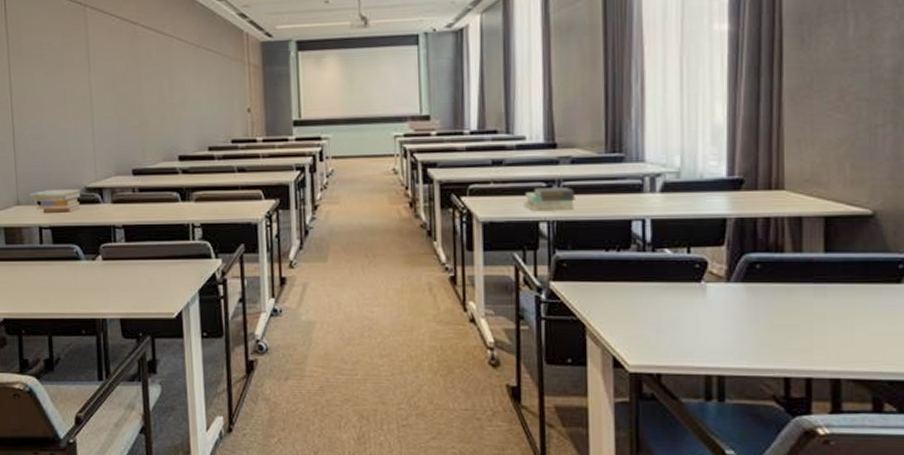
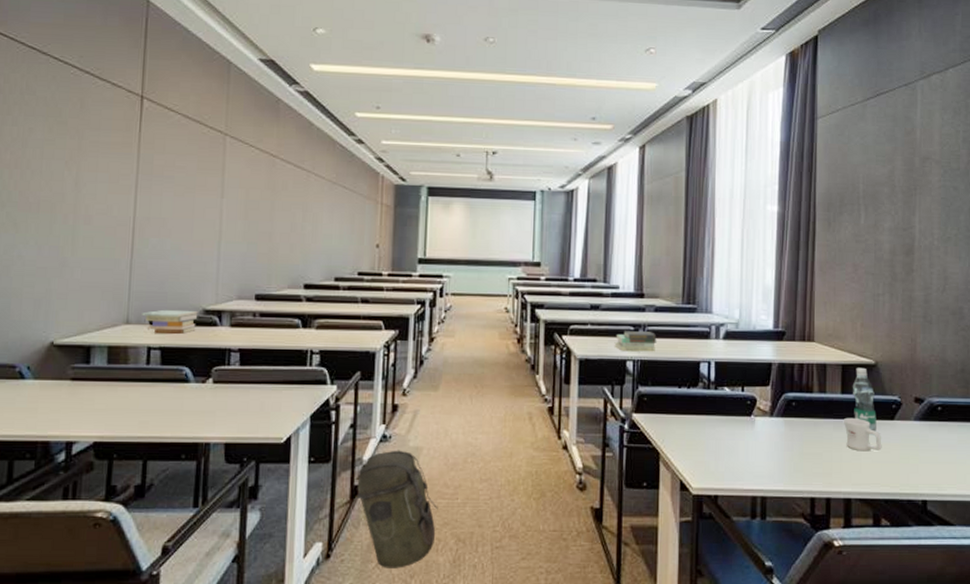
backpack: none [252,324,337,444] -> present [356,450,438,568]
mug: none [829,281,884,323] -> present [844,417,882,452]
bottle: none [839,219,876,298] -> present [852,367,877,432]

